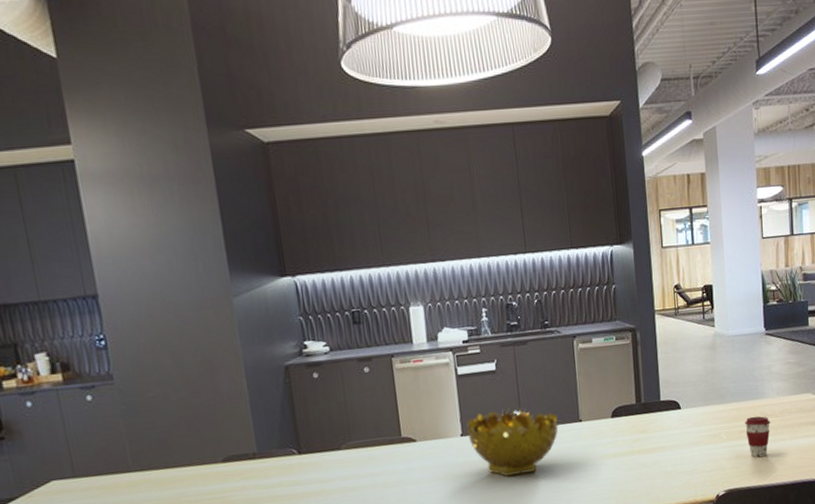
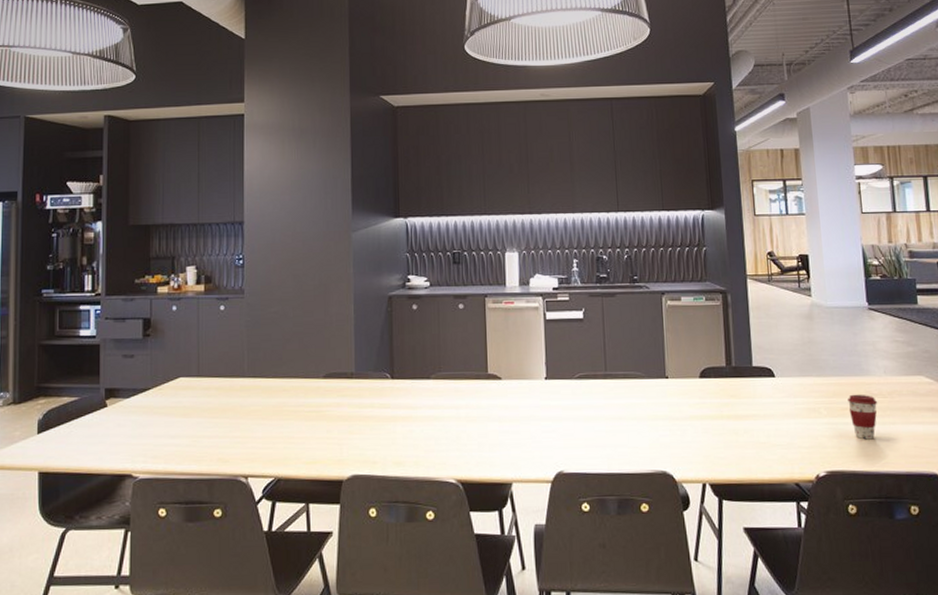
decorative bowl: present [466,408,558,477] -> none [551,357,644,426]

